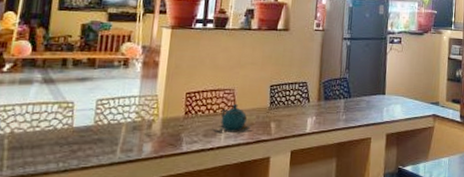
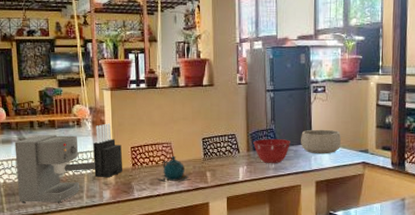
coffee maker: none [27,75,139,159] -> present [14,135,95,203]
knife block: none [135,64,175,128] -> present [93,123,123,178]
mixing bowl: none [325,88,364,115] -> present [253,139,290,164]
decorative bowl: none [374,80,415,106] -> present [301,129,342,154]

